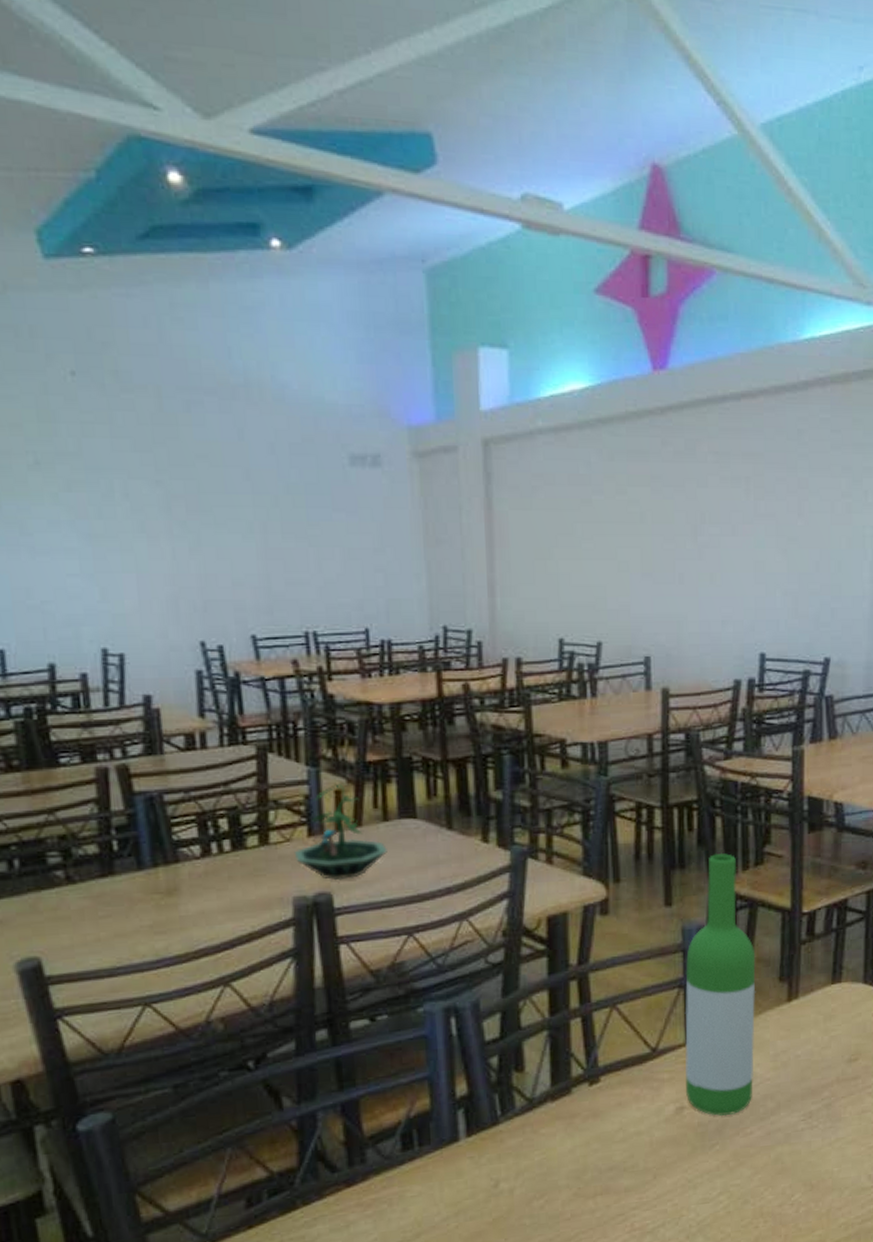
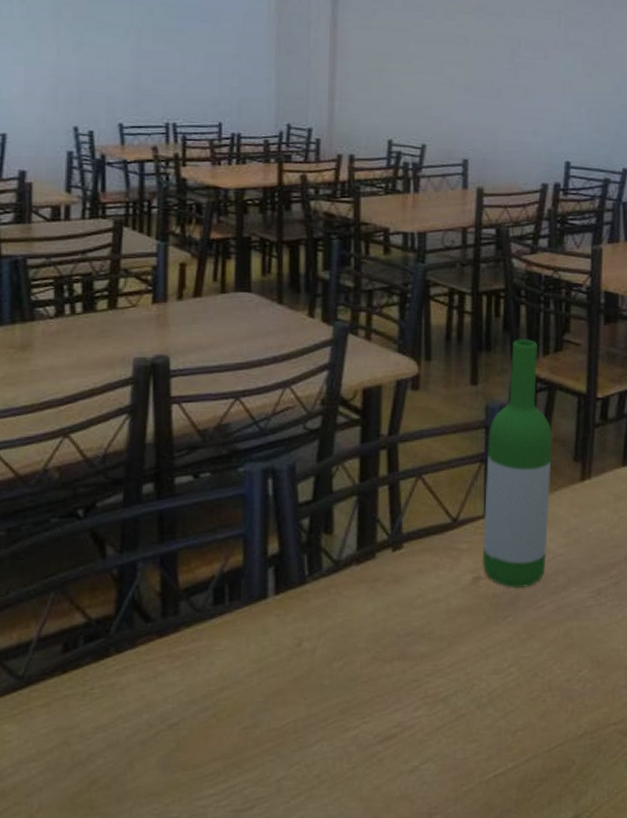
terrarium: present [293,784,387,881] -> none [138,258,222,345]

